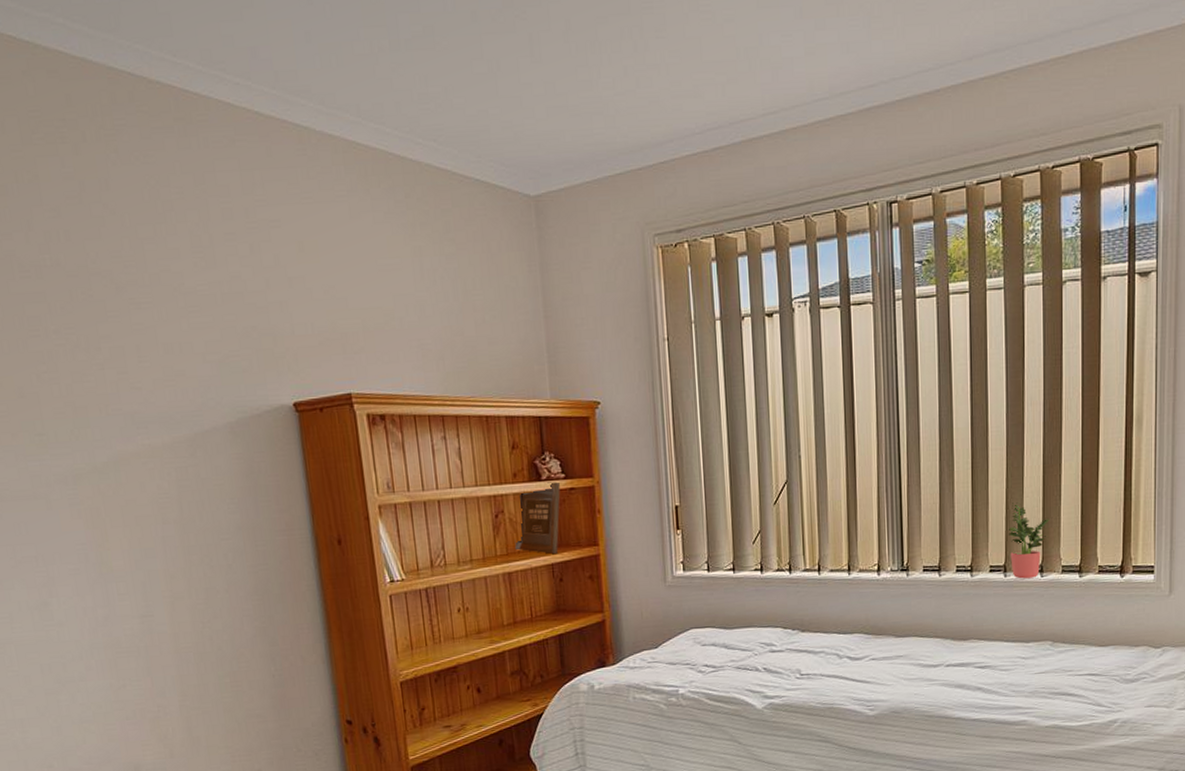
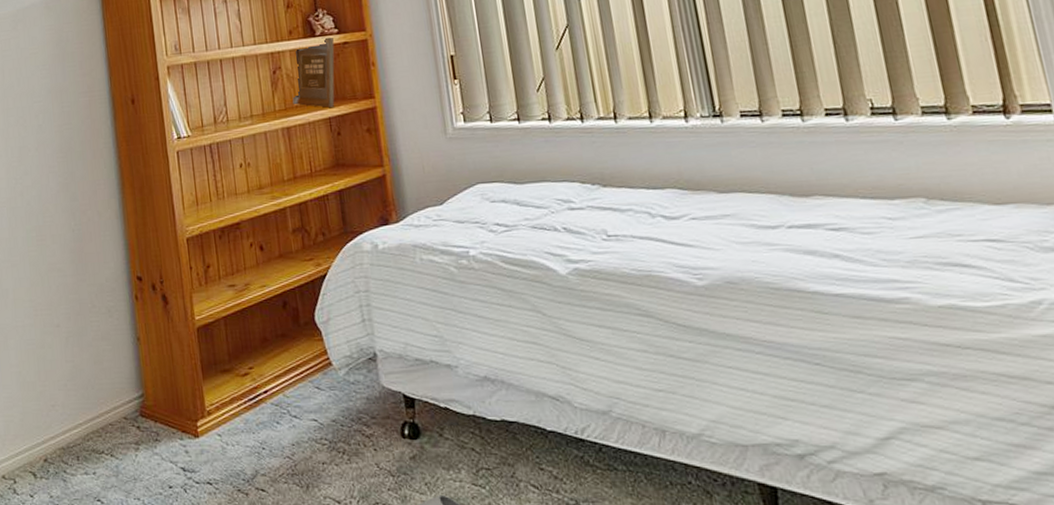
potted plant: present [1009,502,1050,579] -> none [840,35,894,124]

